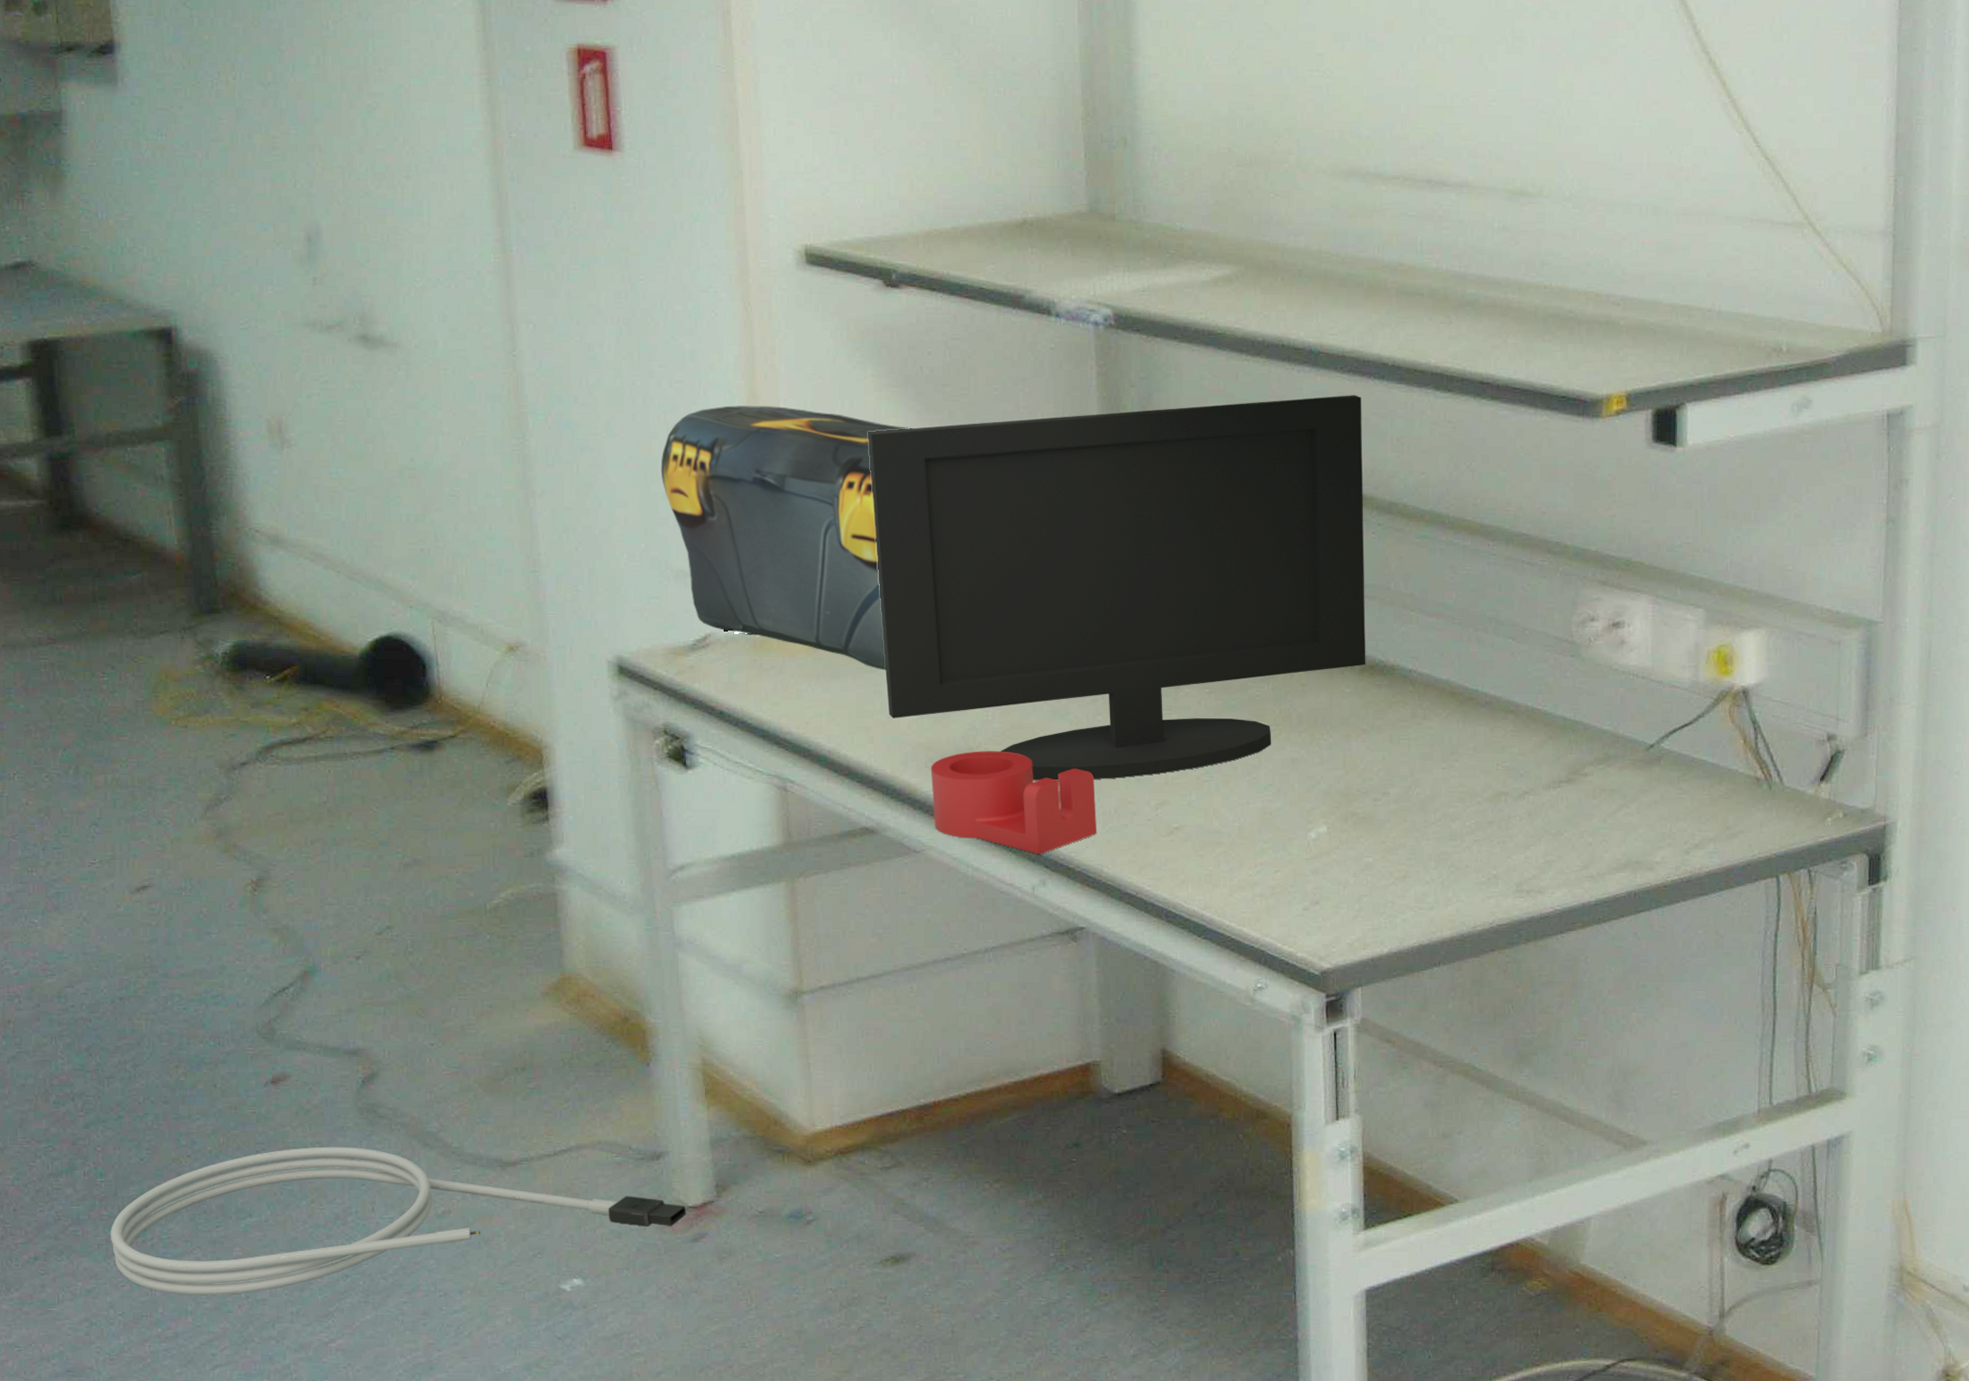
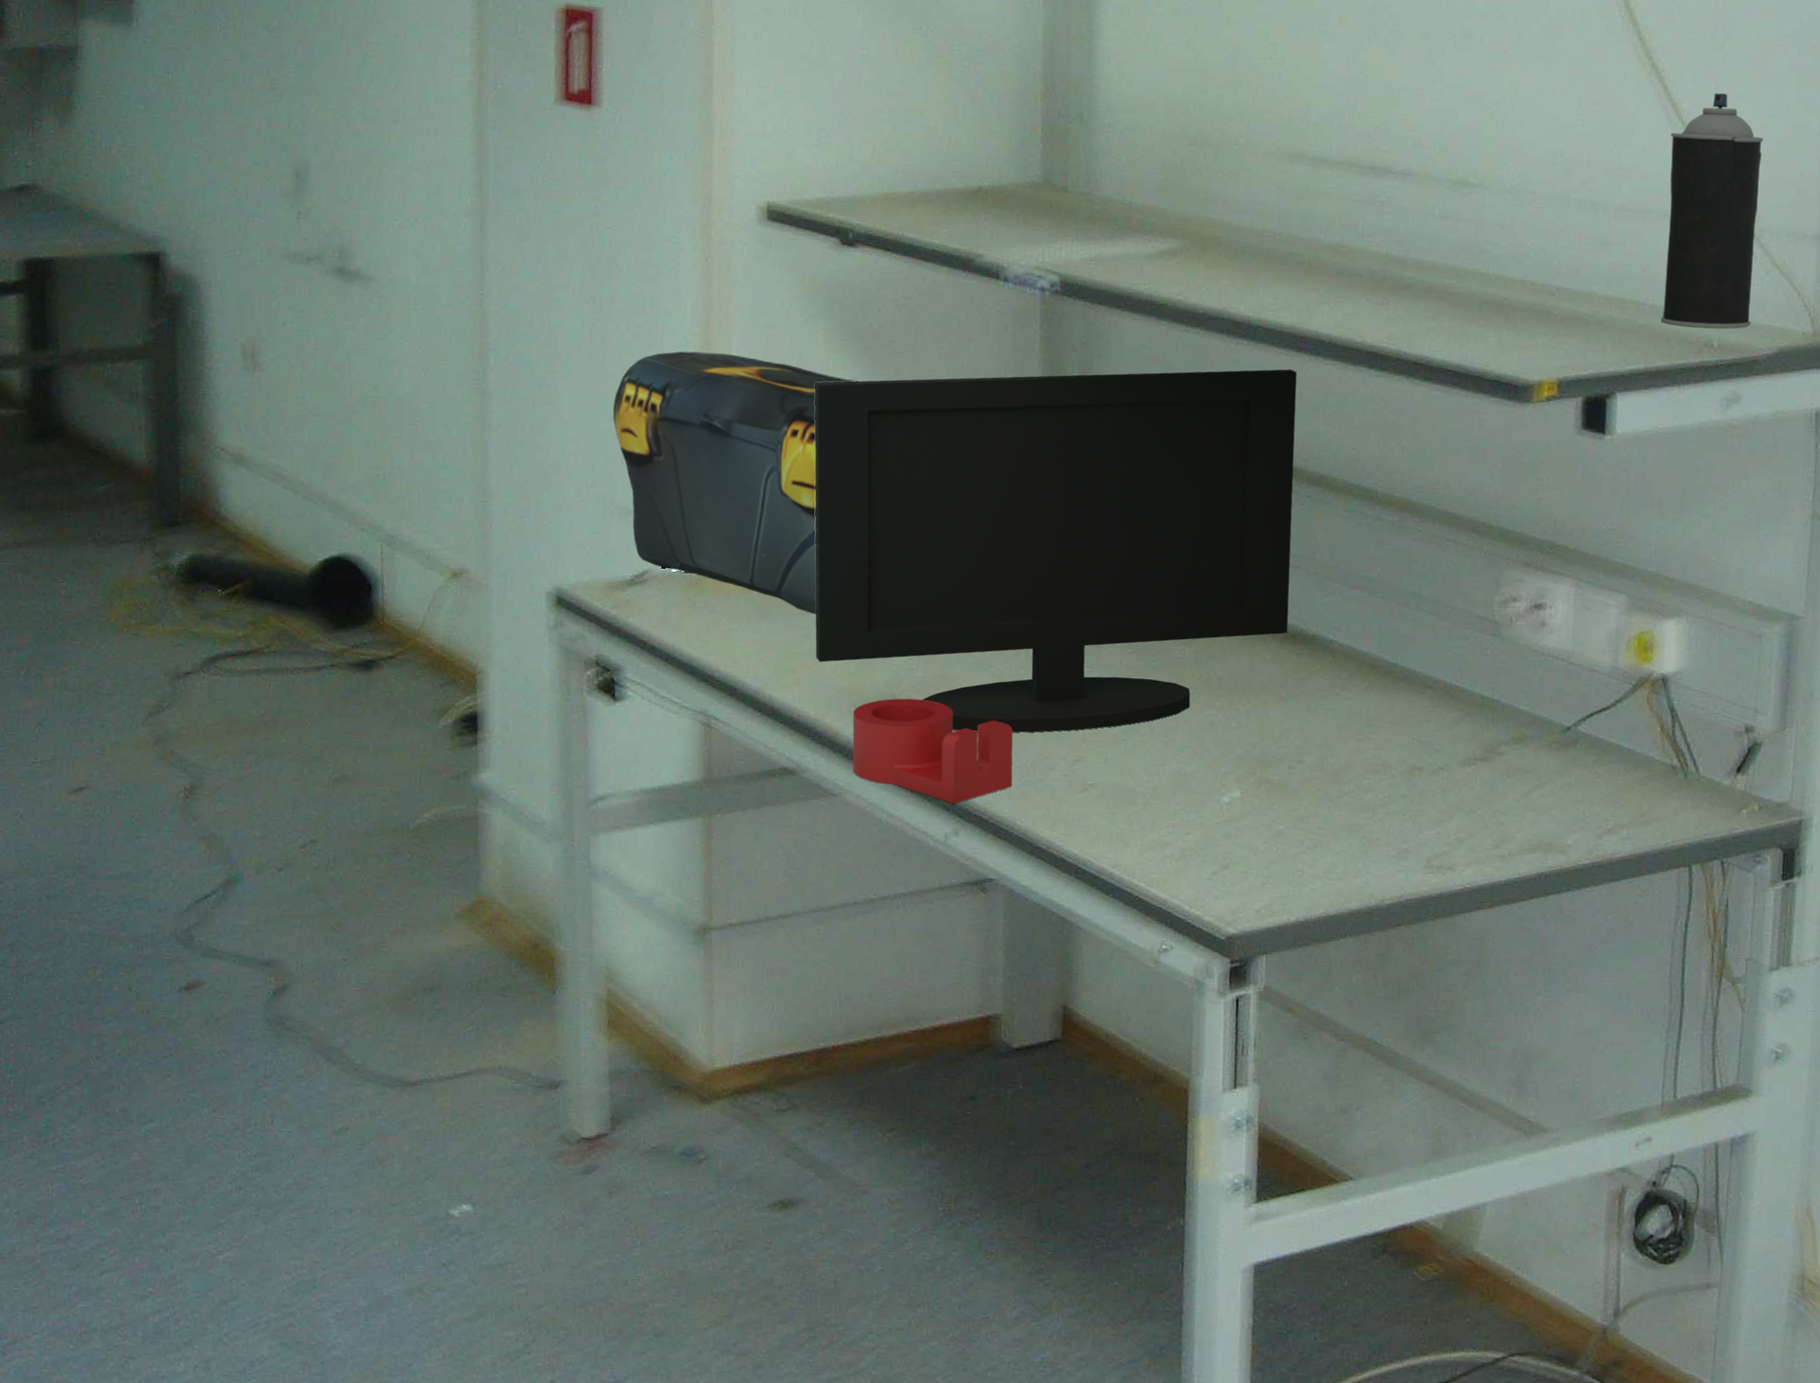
cable: present [111,1146,687,1295] -> none [14,1056,580,1200]
spray can: none [1728,87,1826,333] -> present [1660,93,1764,330]

